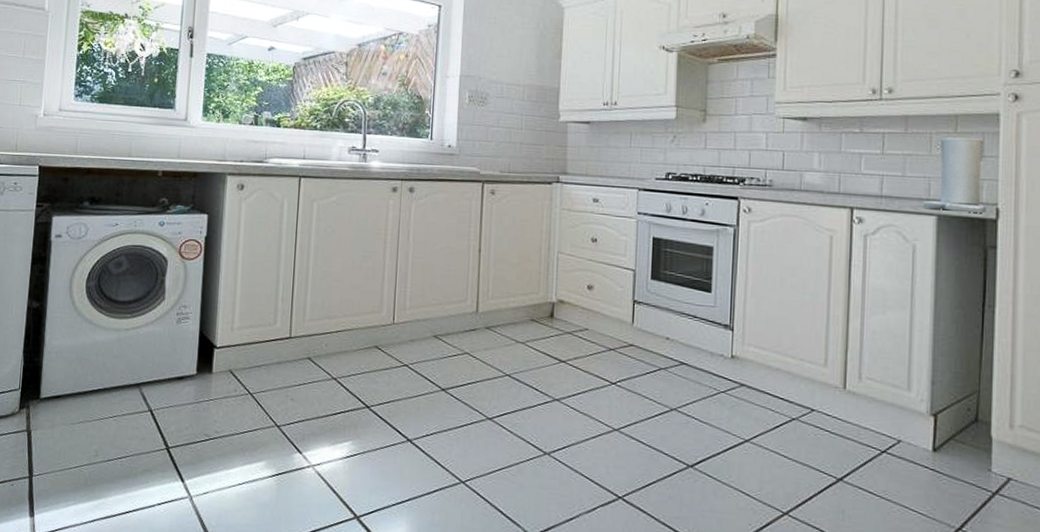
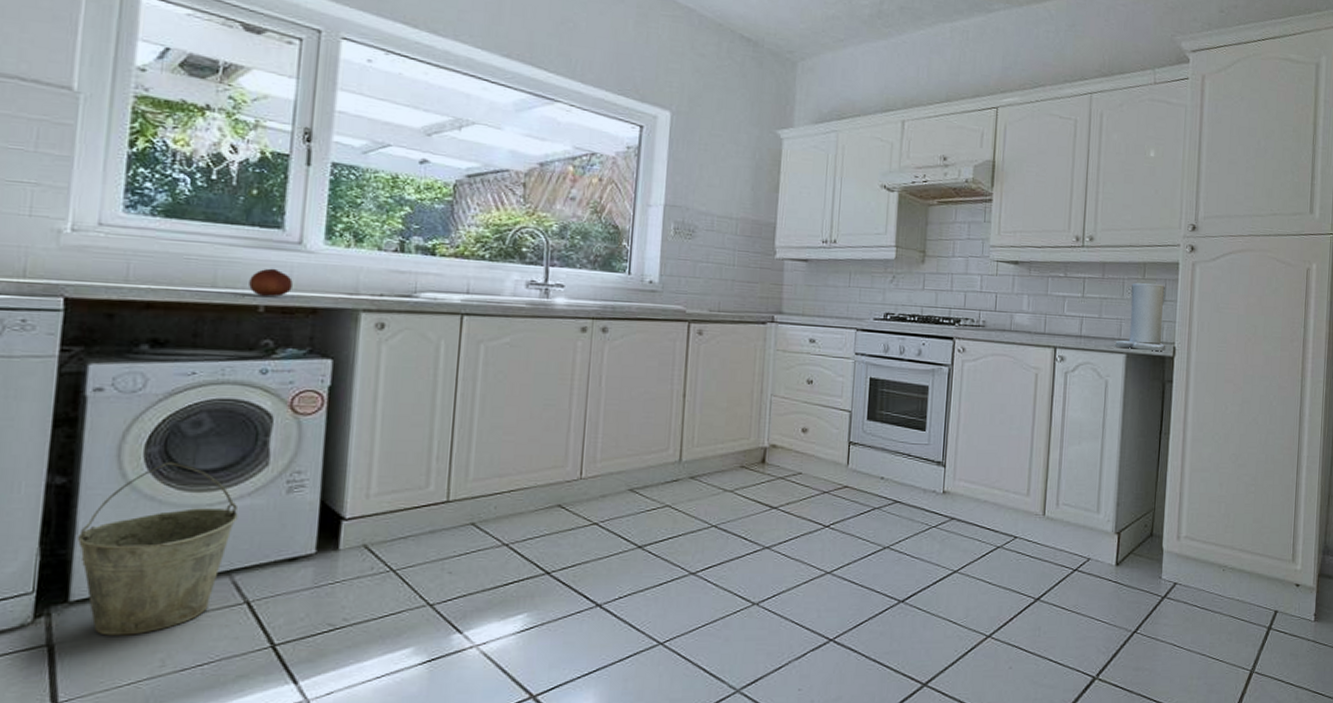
bucket: none [46,293,145,429] -> present [78,461,238,636]
fruit: none [152,140,181,164] -> present [249,268,293,298]

